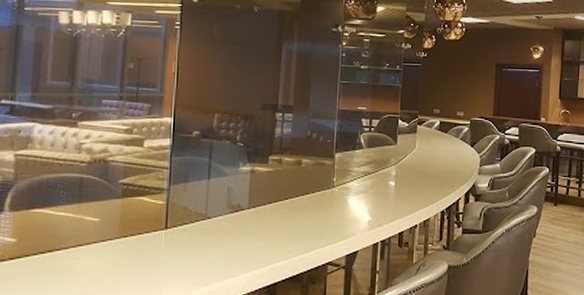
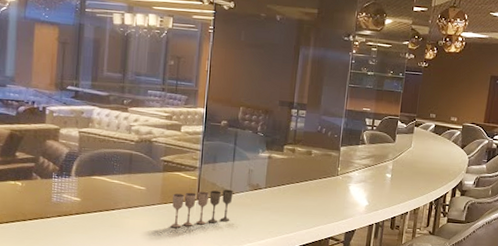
wine glass: none [132,213,210,266] -> present [170,189,233,228]

